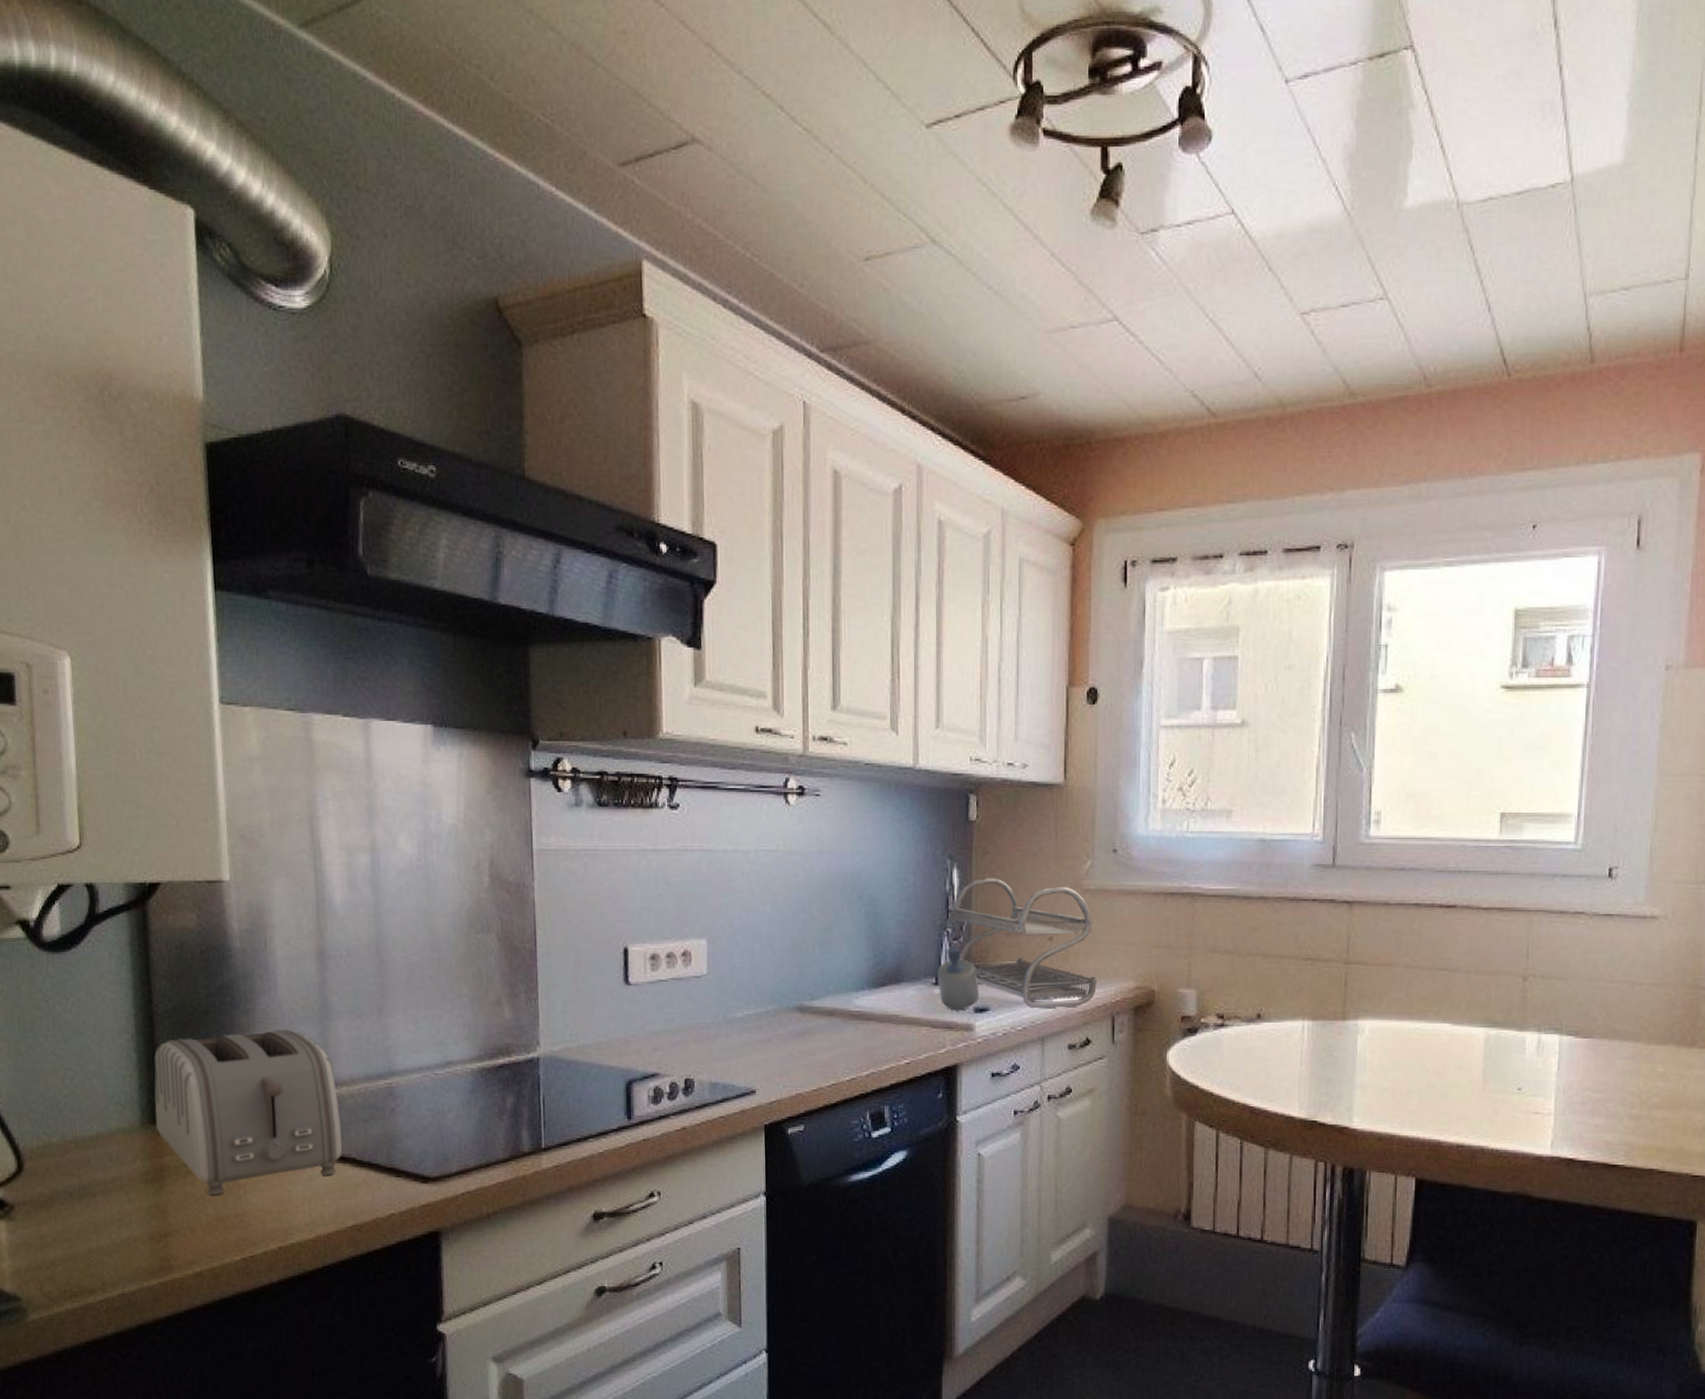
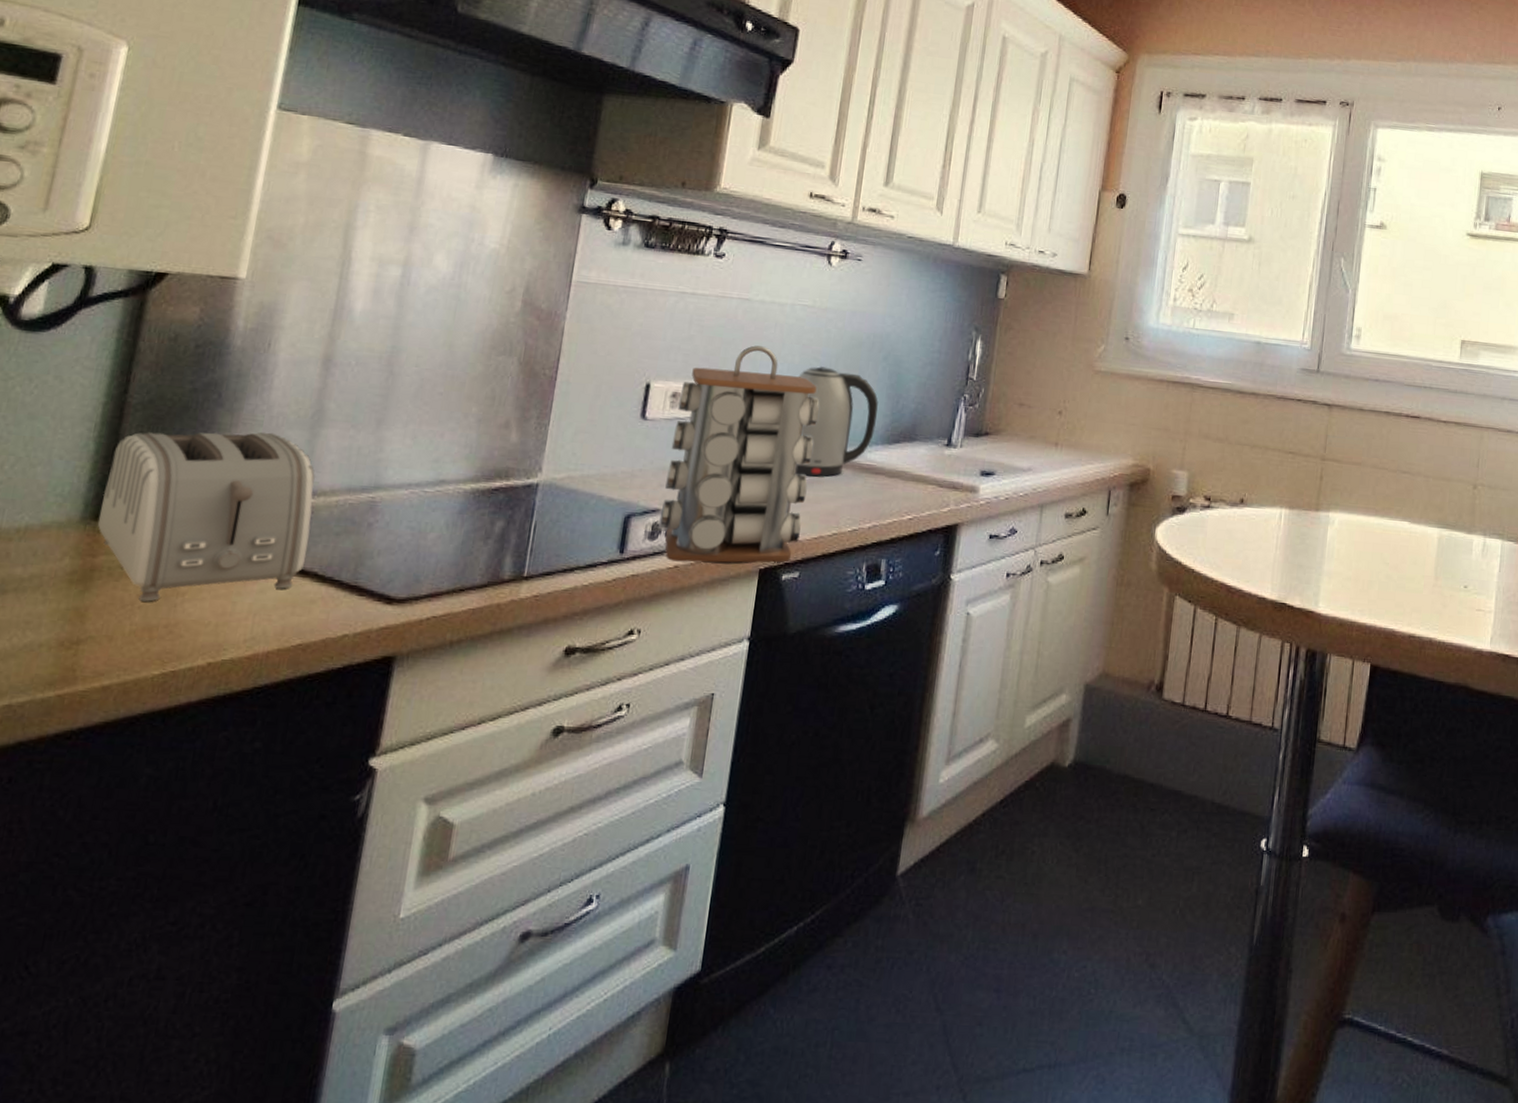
spice rack: none [658,898,800,1124] -> present [658,345,820,565]
kettle: none [773,914,859,1028] -> present [795,366,878,477]
soap dispenser: present [936,946,980,1010] -> none [949,411,988,472]
dish rack: present [949,878,1096,1009] -> none [967,351,1100,478]

